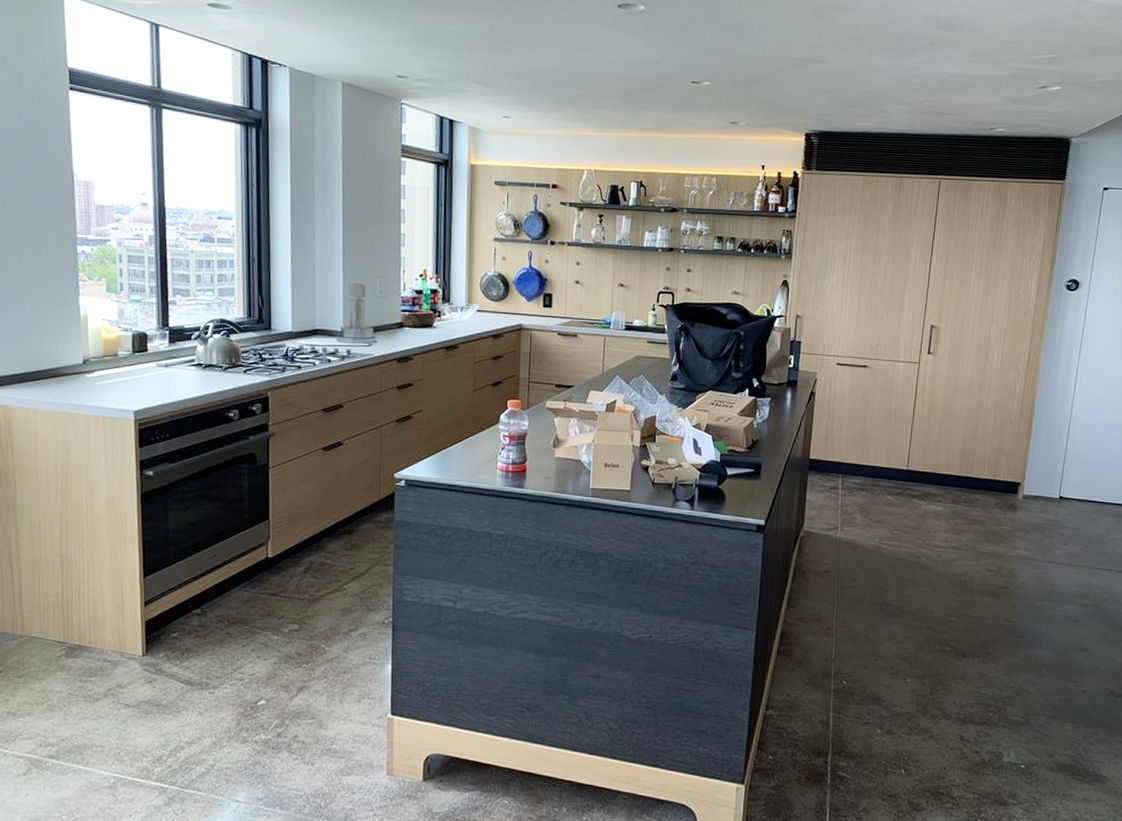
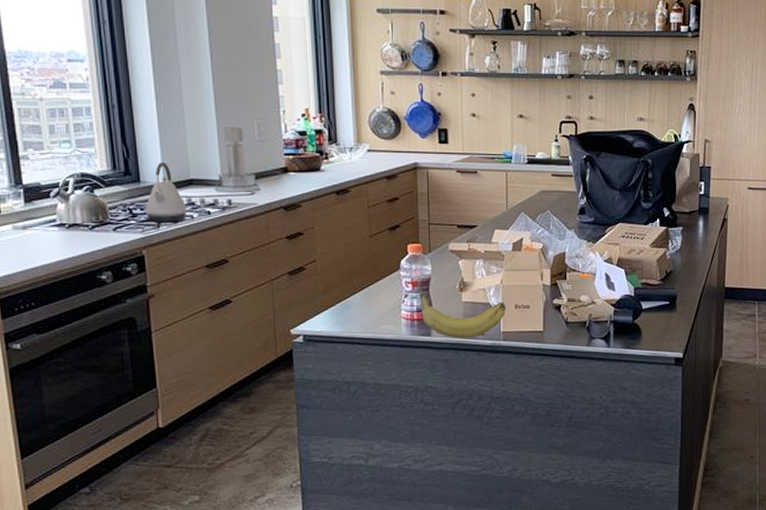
kettle: none [273,313,311,369] -> present [145,162,188,224]
fruit: none [514,439,596,493] -> present [417,285,505,339]

